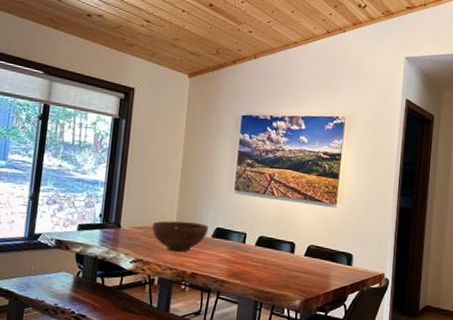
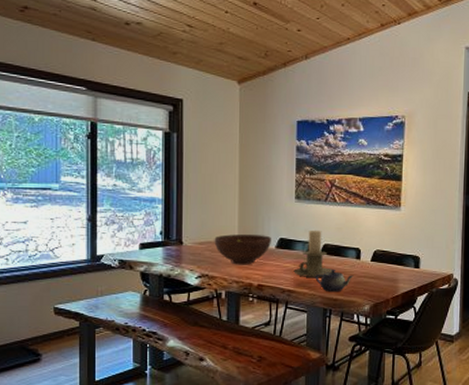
candle holder: none [227,221,266,269] -> present [293,230,333,277]
teapot: none [248,261,287,285] -> present [315,269,354,292]

